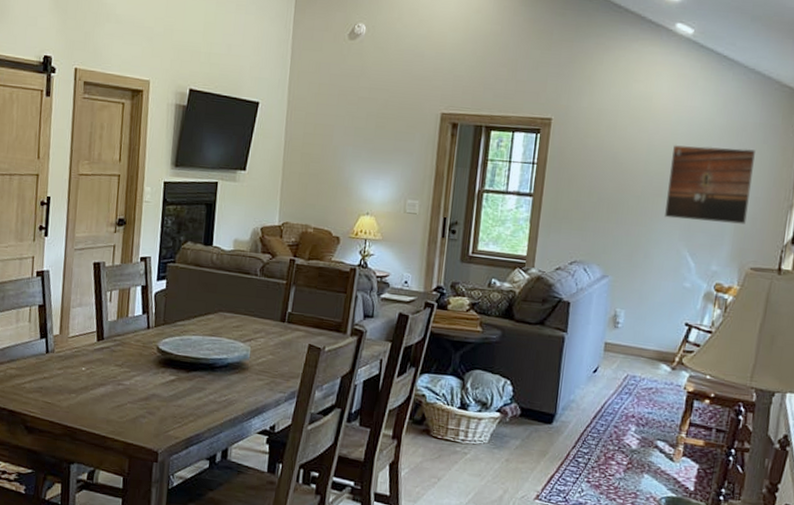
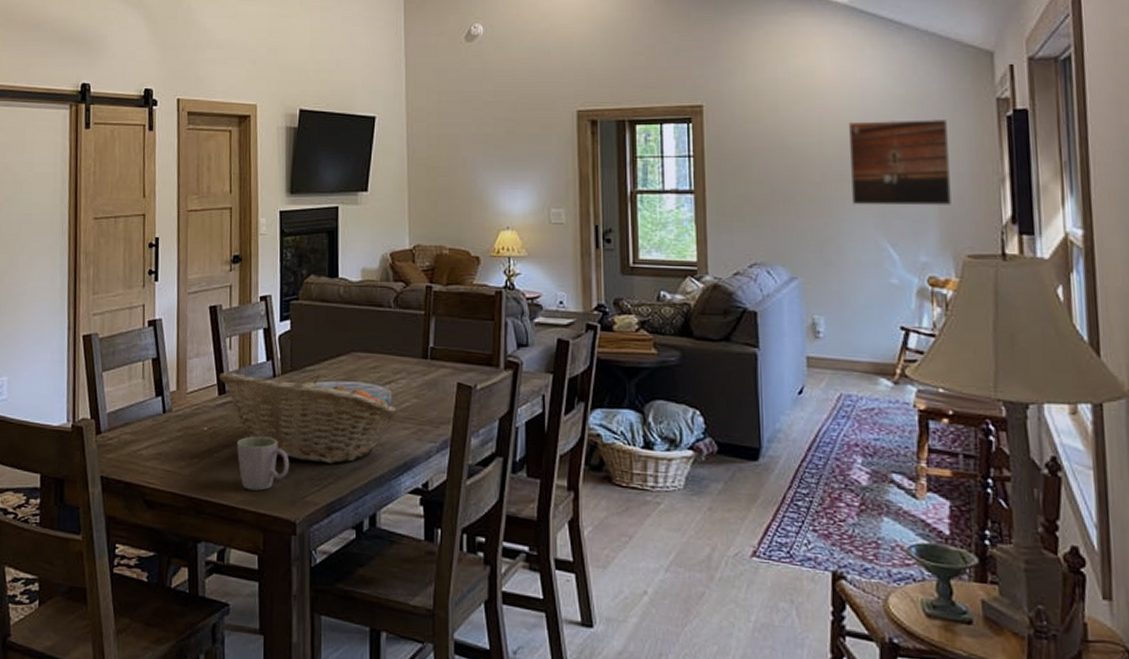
fruit basket: none [99,321,254,406] -> present [219,372,397,464]
mug: none [110,378,157,424] -> present [237,436,290,491]

